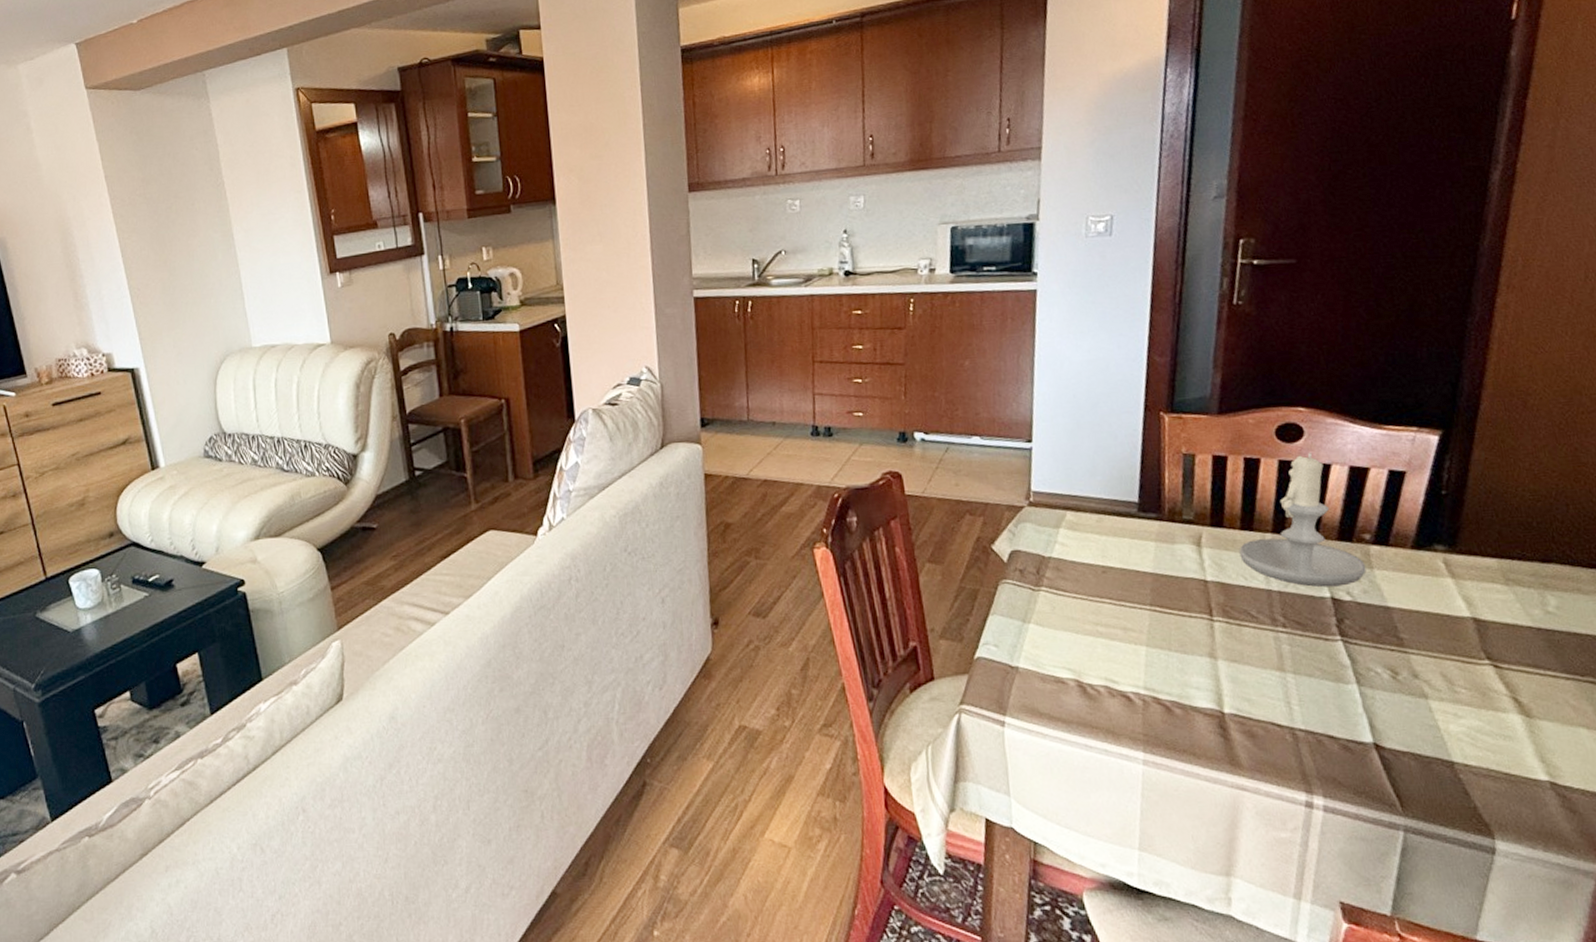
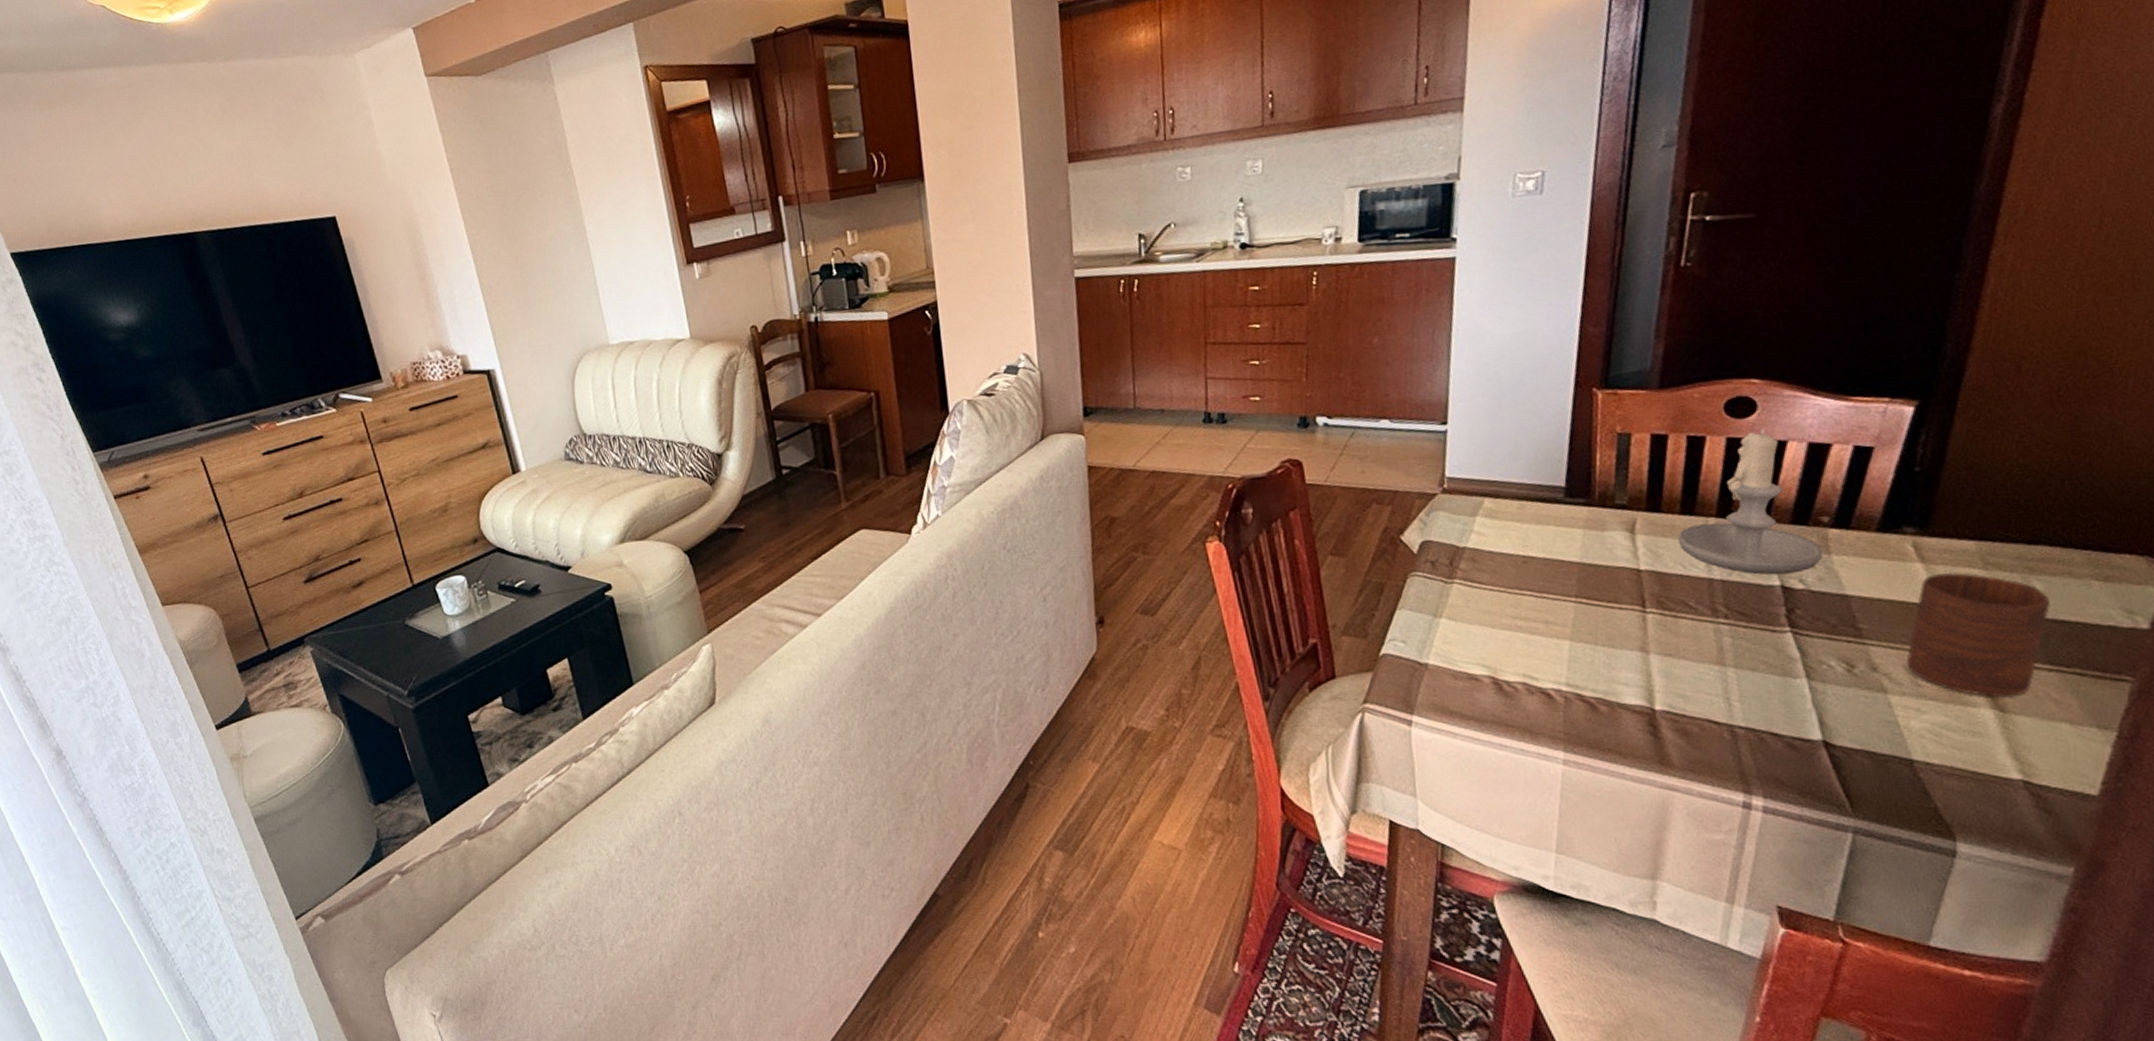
cup: none [1443,586,1564,704] -> present [1906,572,2050,698]

